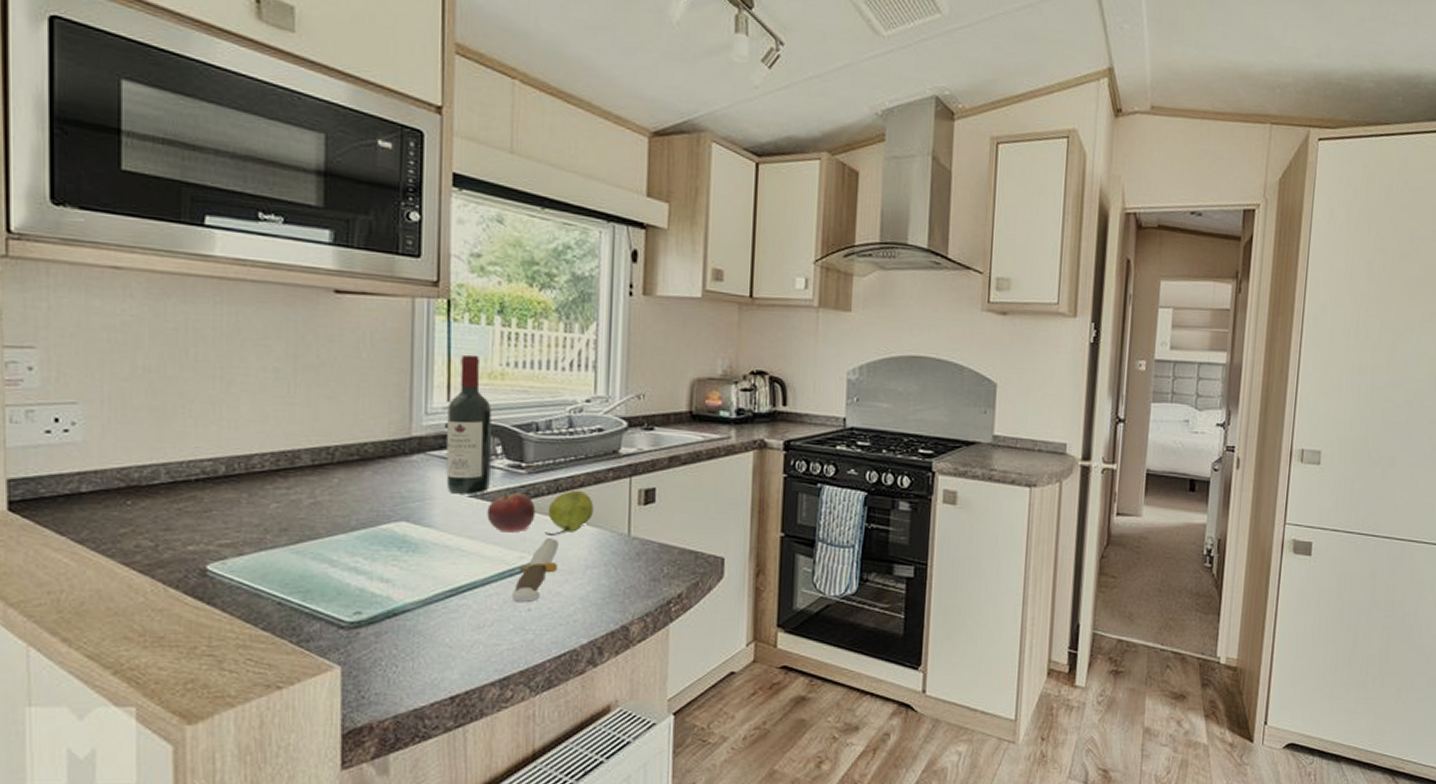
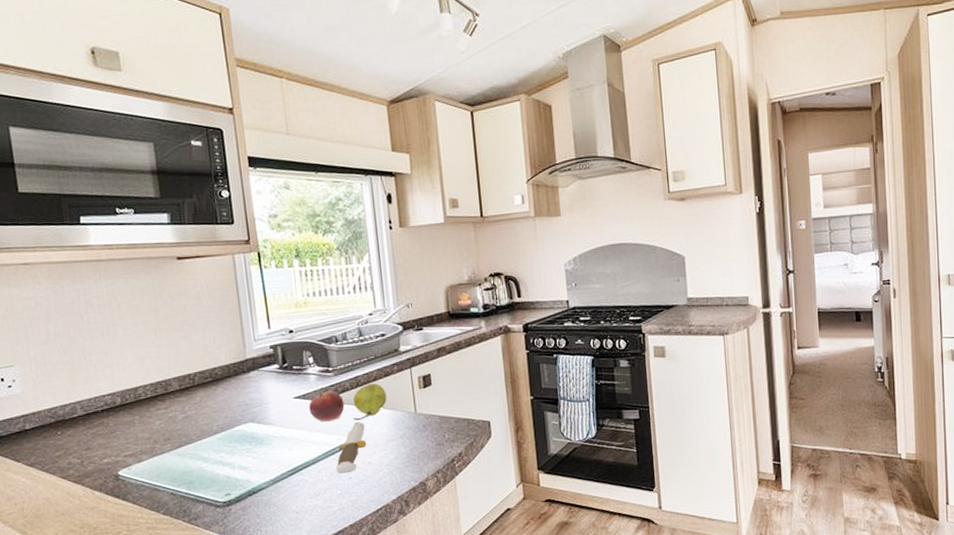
wine bottle: present [446,354,492,494] -> none [269,291,308,398]

